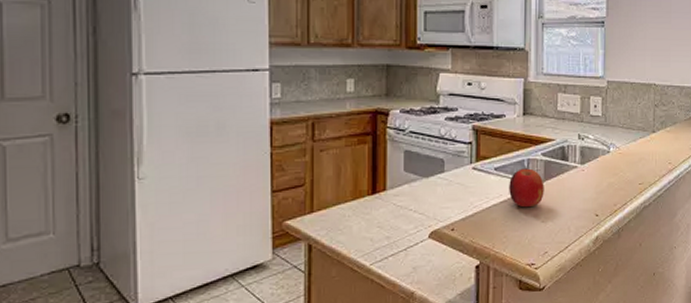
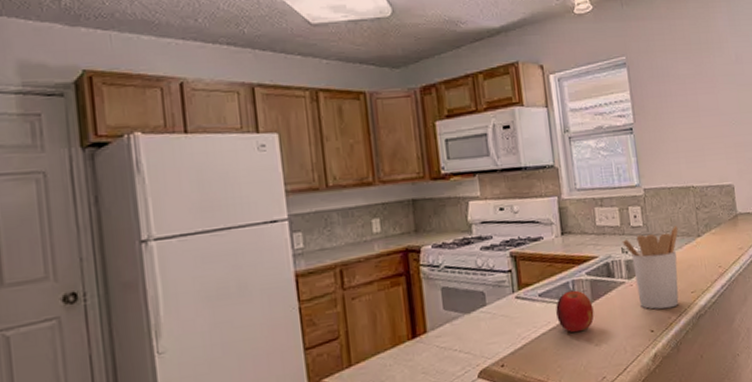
utensil holder: none [579,119,635,197] -> present [622,226,679,310]

